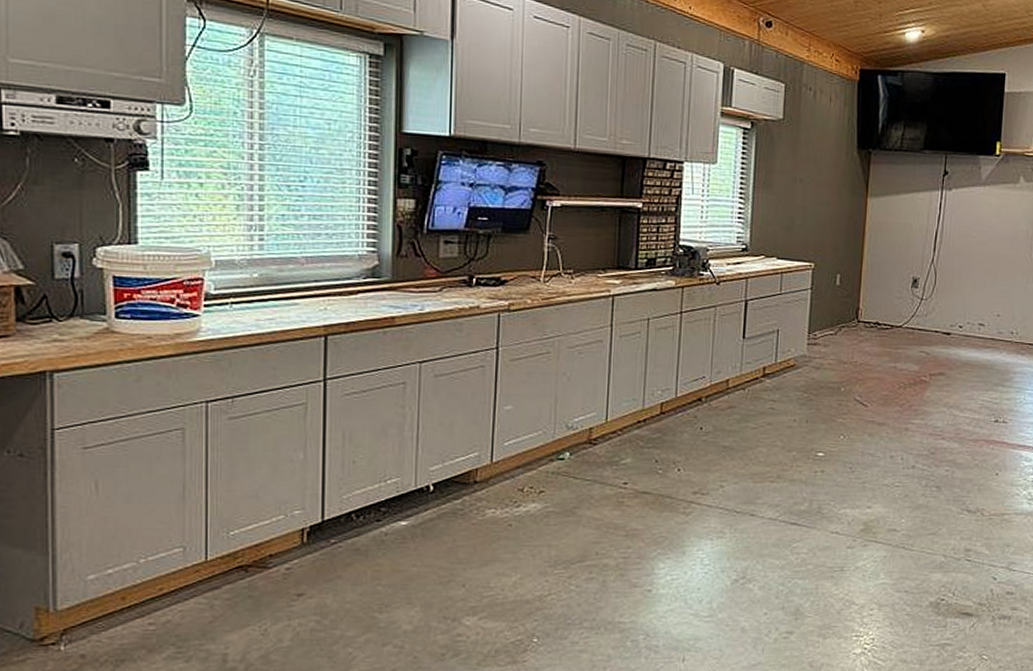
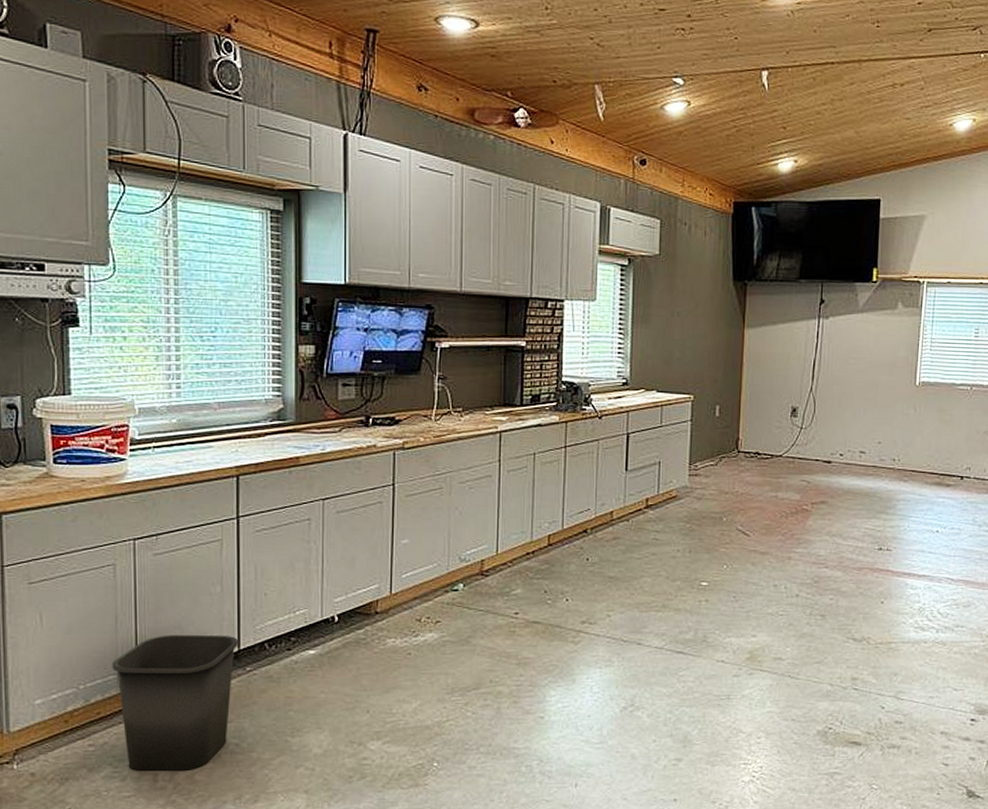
waste bin: none [178,504,323,651] -> present [112,634,239,772]

